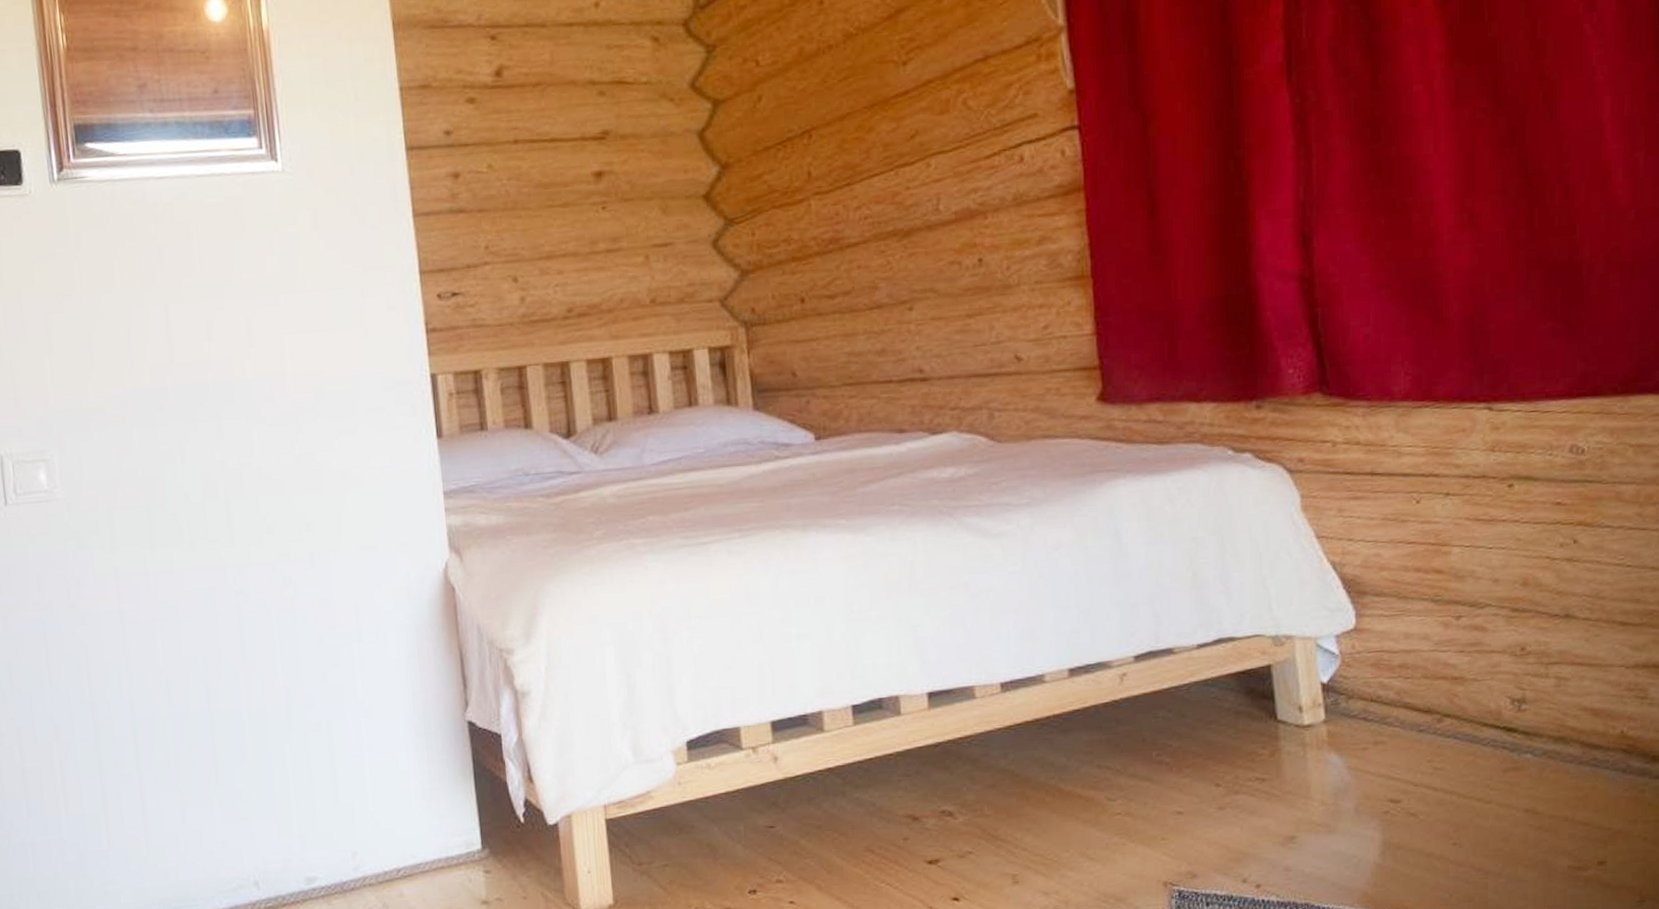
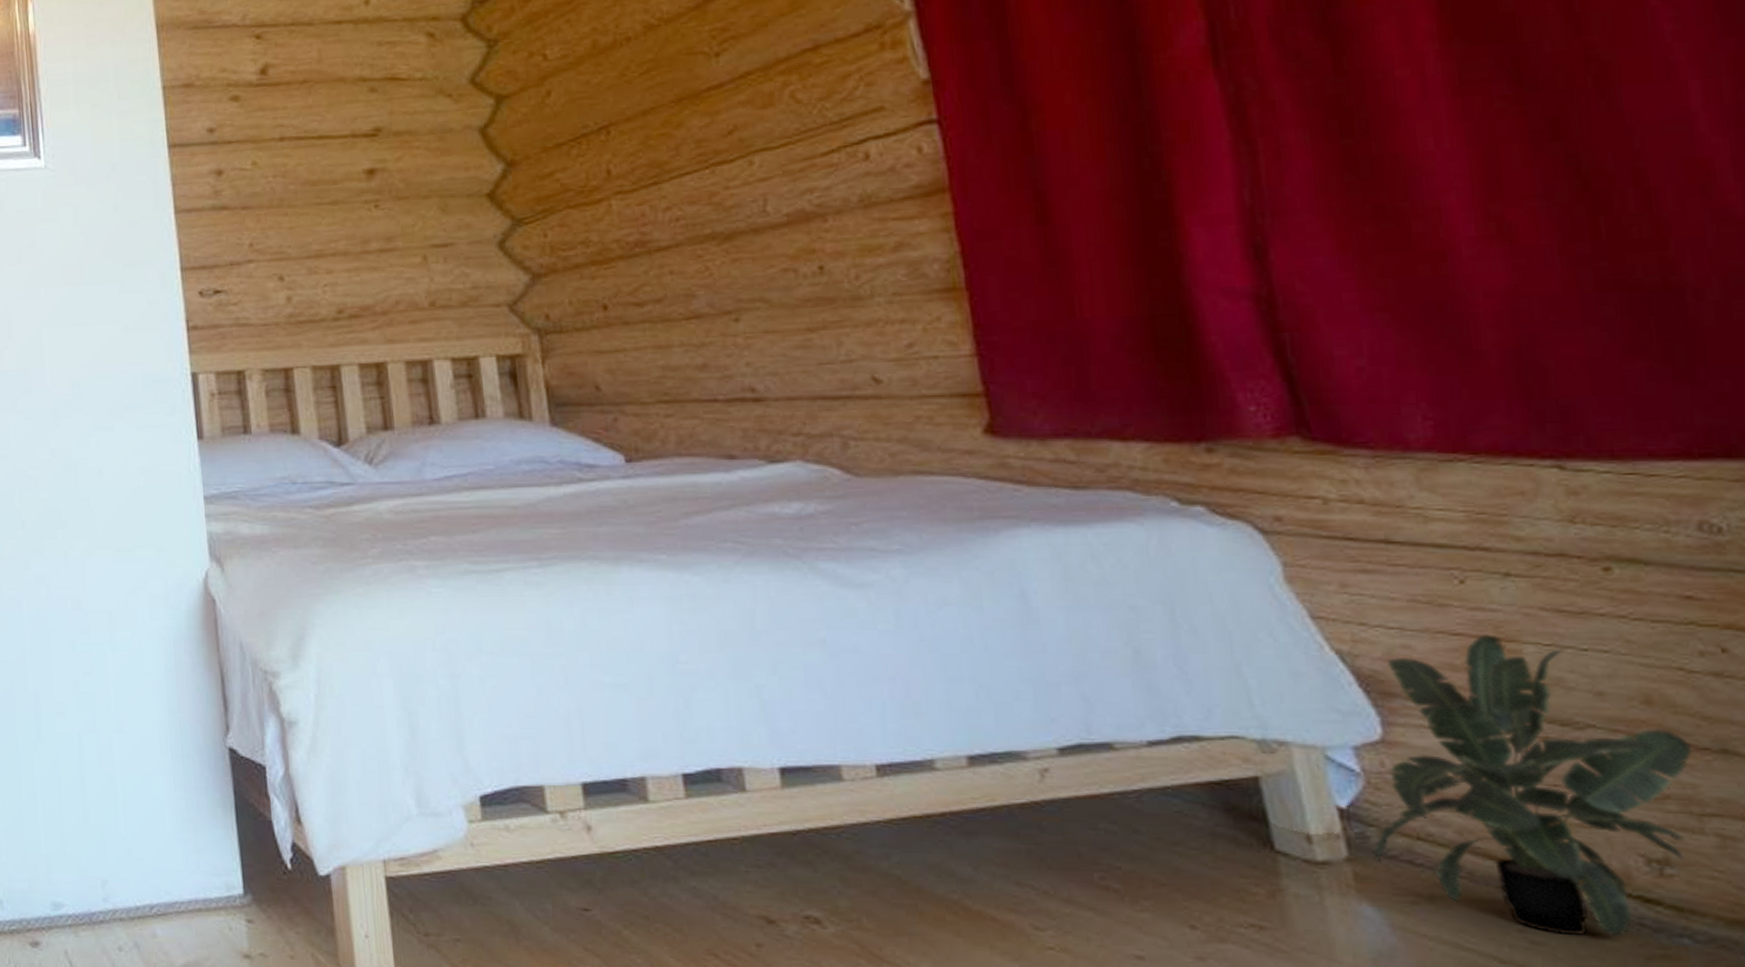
potted plant: none [1341,541,1548,761] -> present [1372,634,1693,936]

